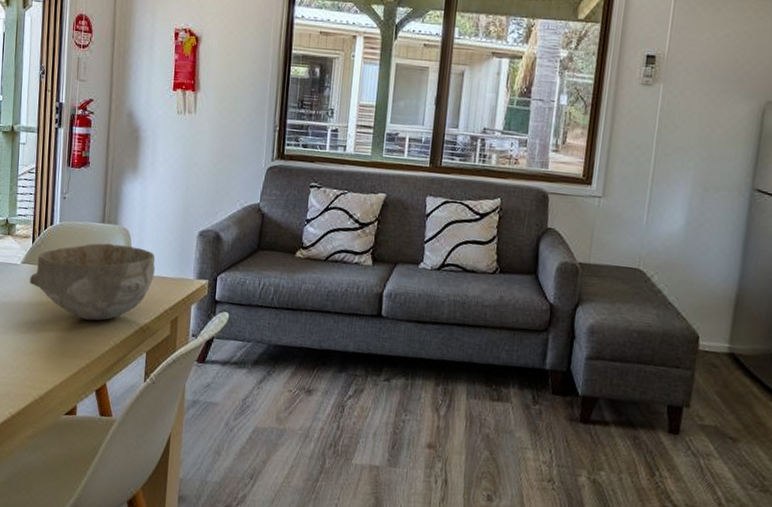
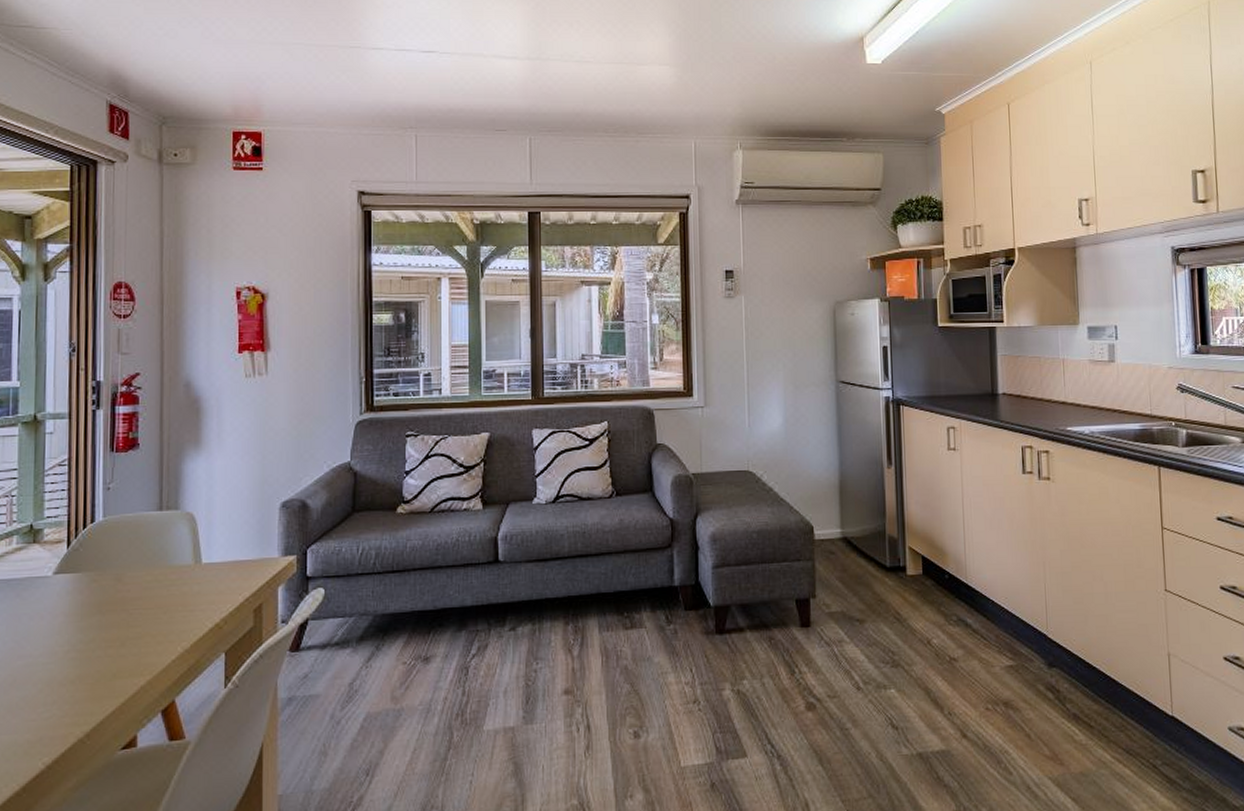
bowl: present [30,243,156,321] -> none [66,532,230,628]

